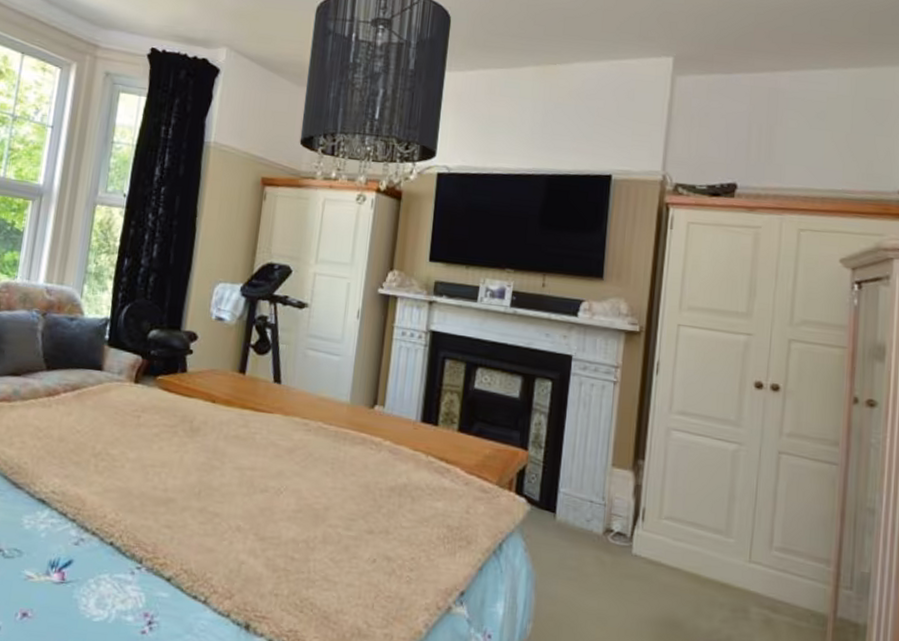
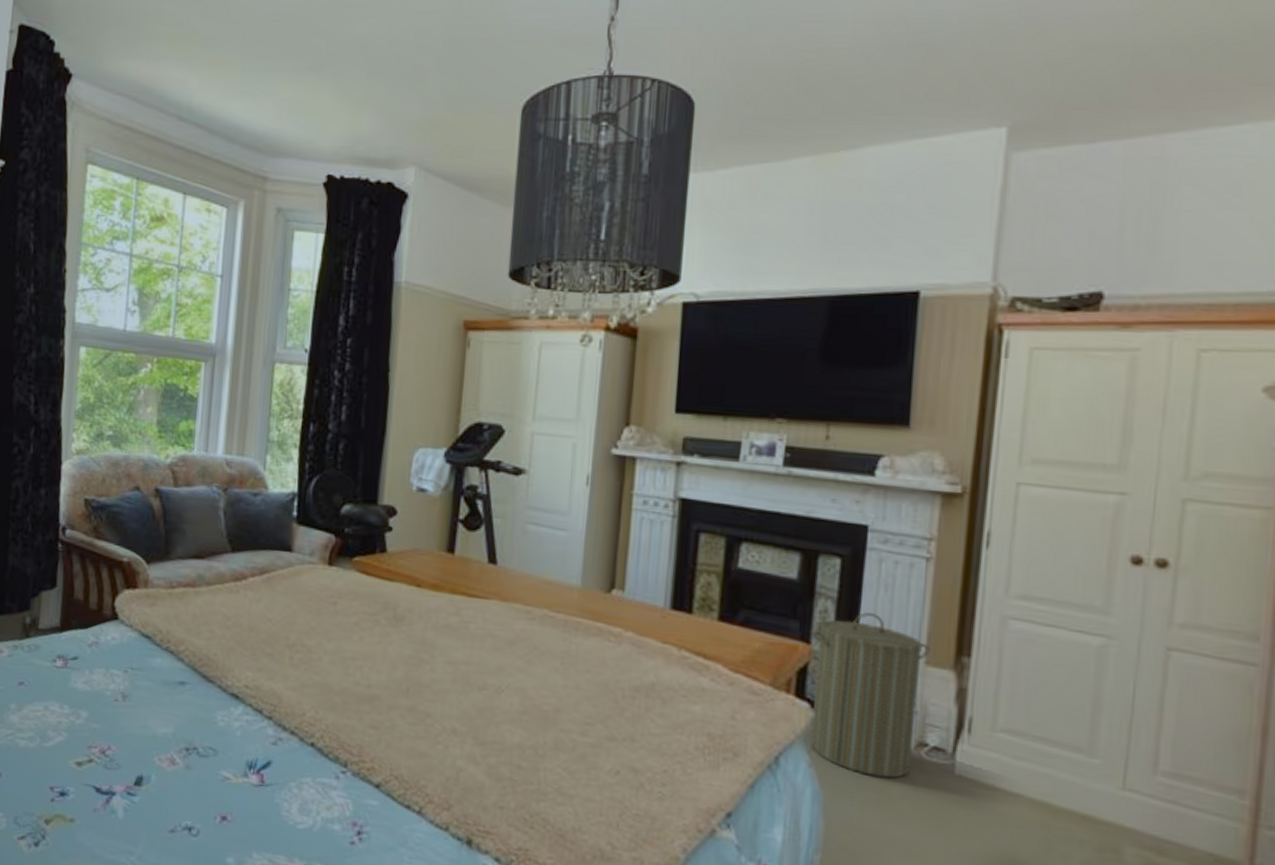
laundry hamper: none [526,425,616,559] -> present [810,612,931,779]

